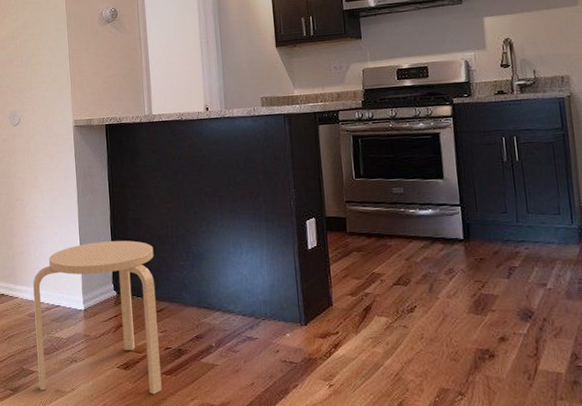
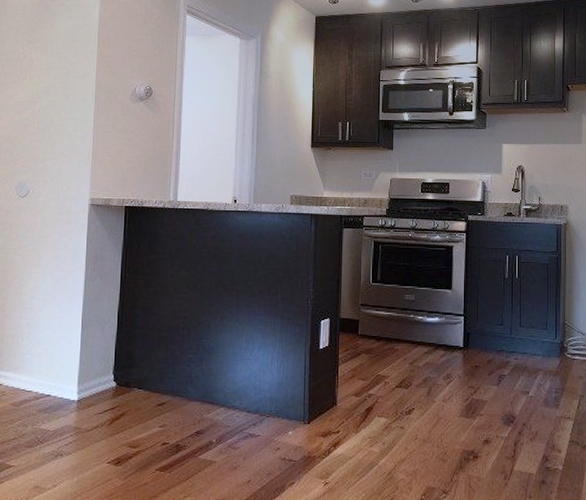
stool: present [33,240,162,395] -> none [15,329,162,492]

